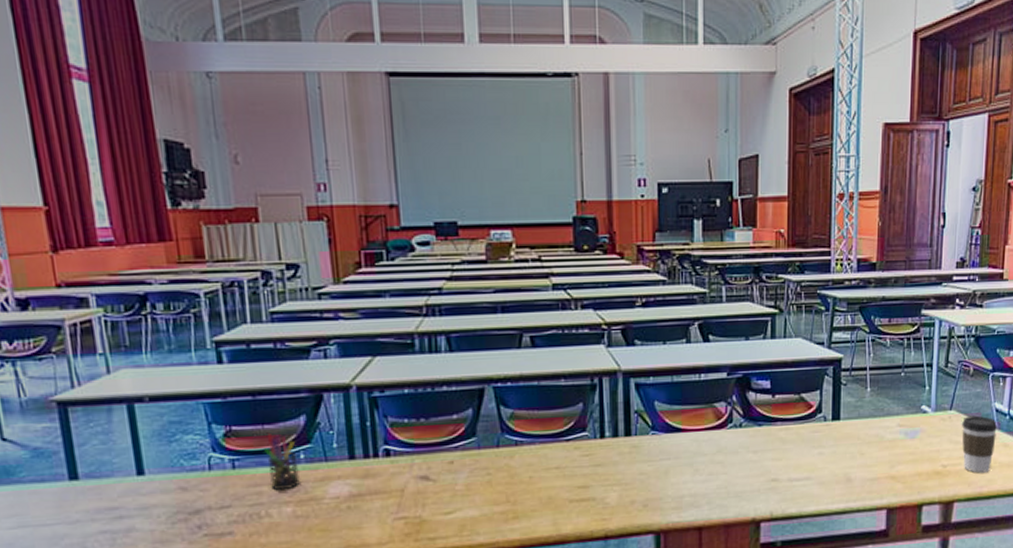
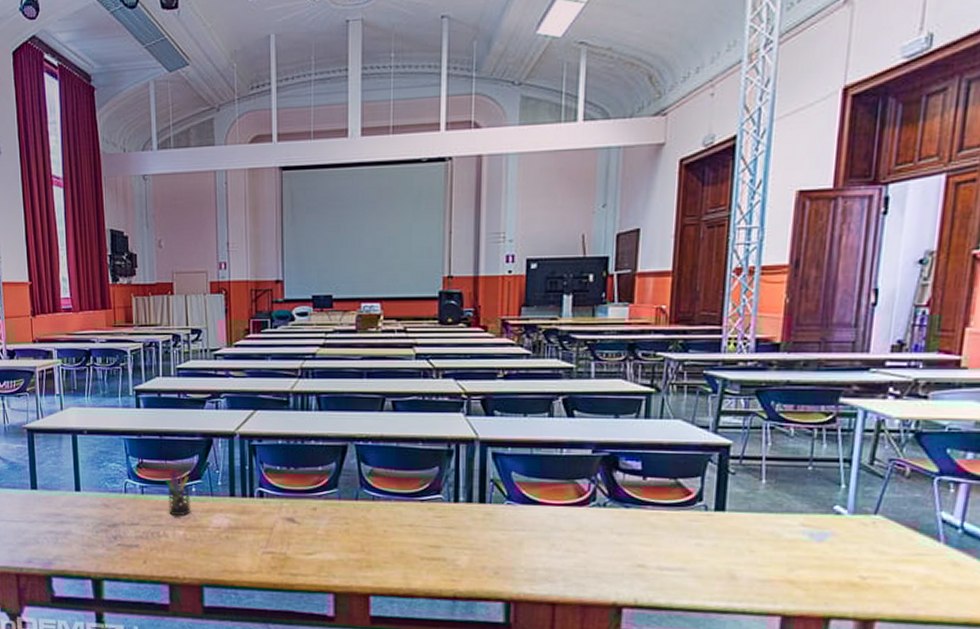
coffee cup: present [962,415,998,473] -> none [890,524,945,593]

